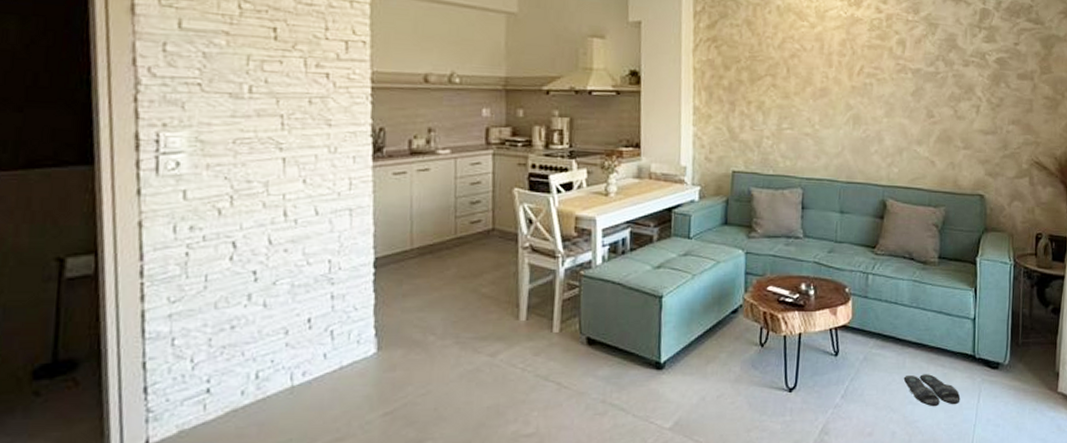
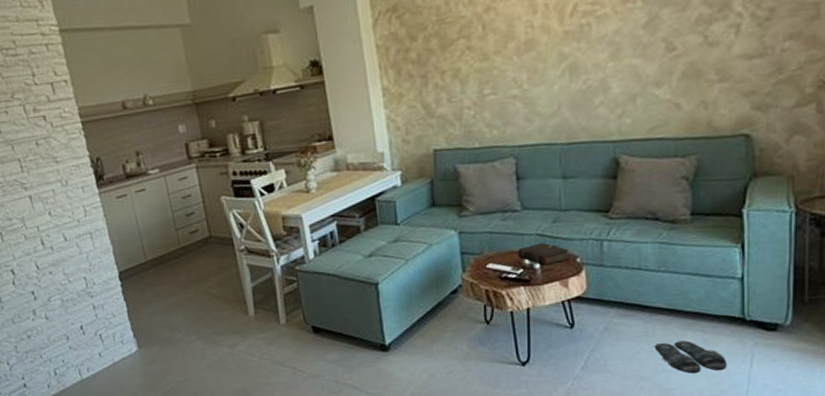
book: none [796,270,841,295] -> present [517,242,570,267]

